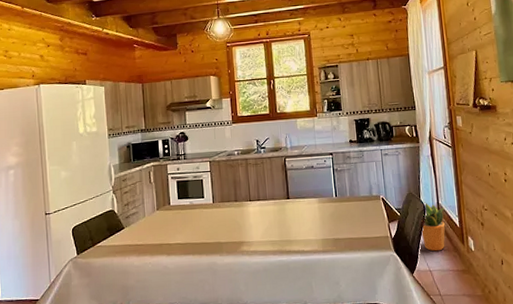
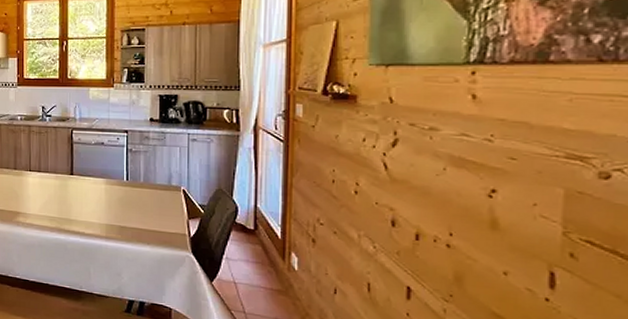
potted plant: present [420,201,446,252] -> none [228,201,264,263]

